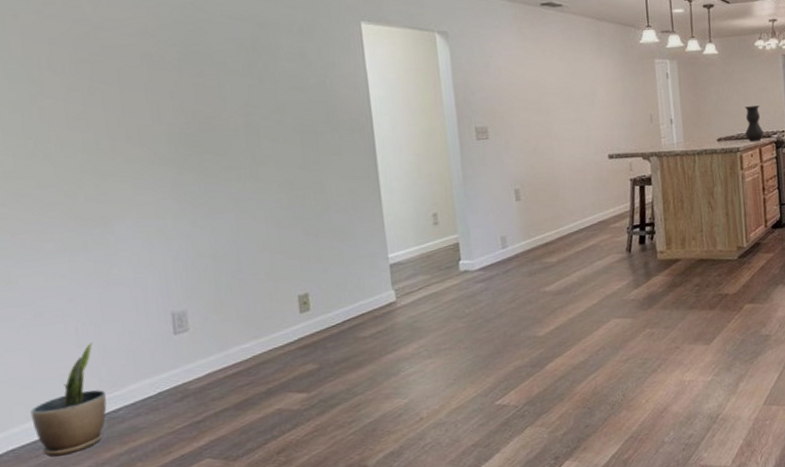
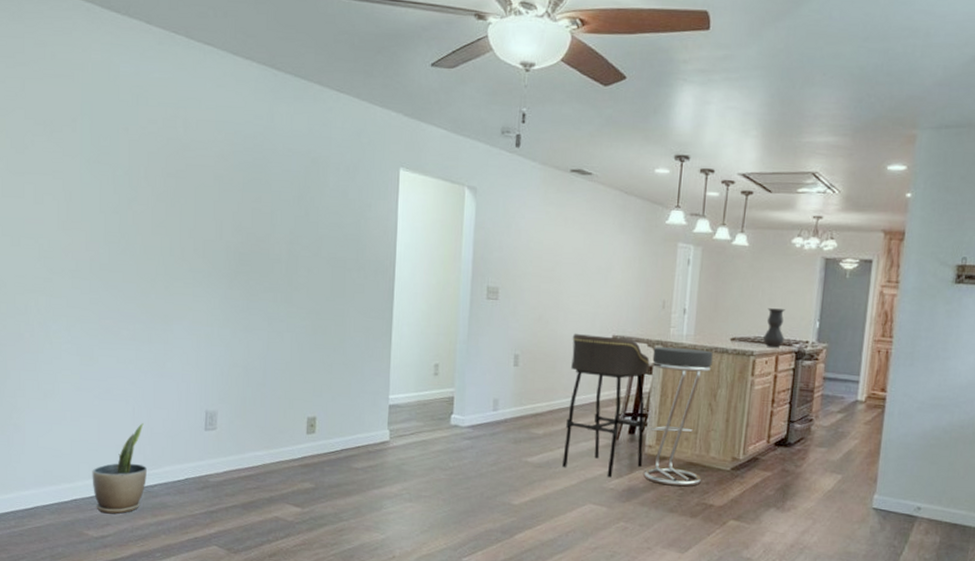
bar stool: none [569,155,657,290] -> present [562,333,650,478]
bar stool: none [649,153,715,286] -> present [643,346,713,487]

